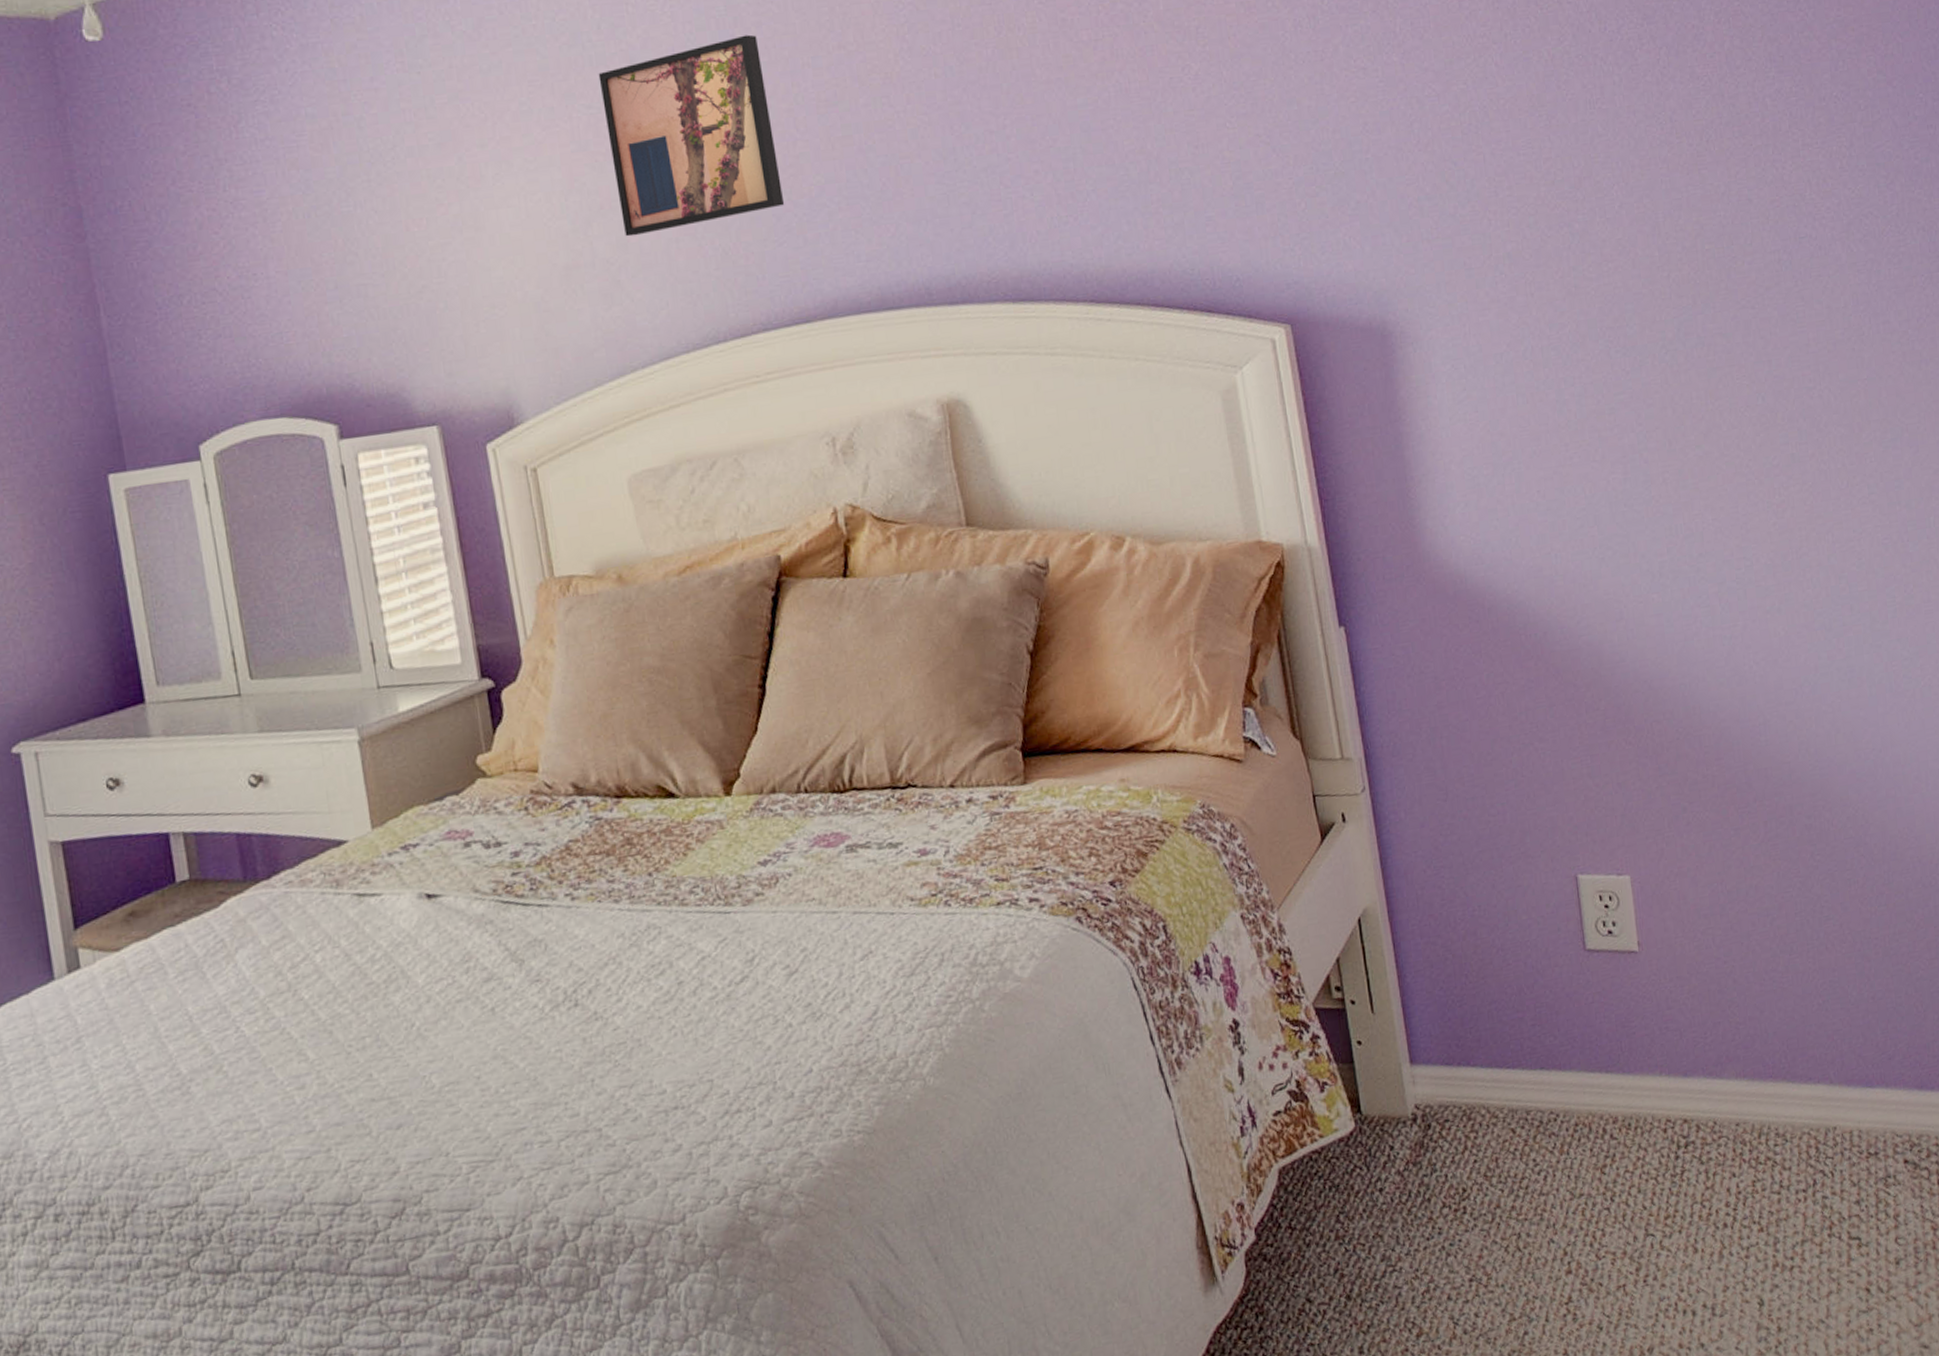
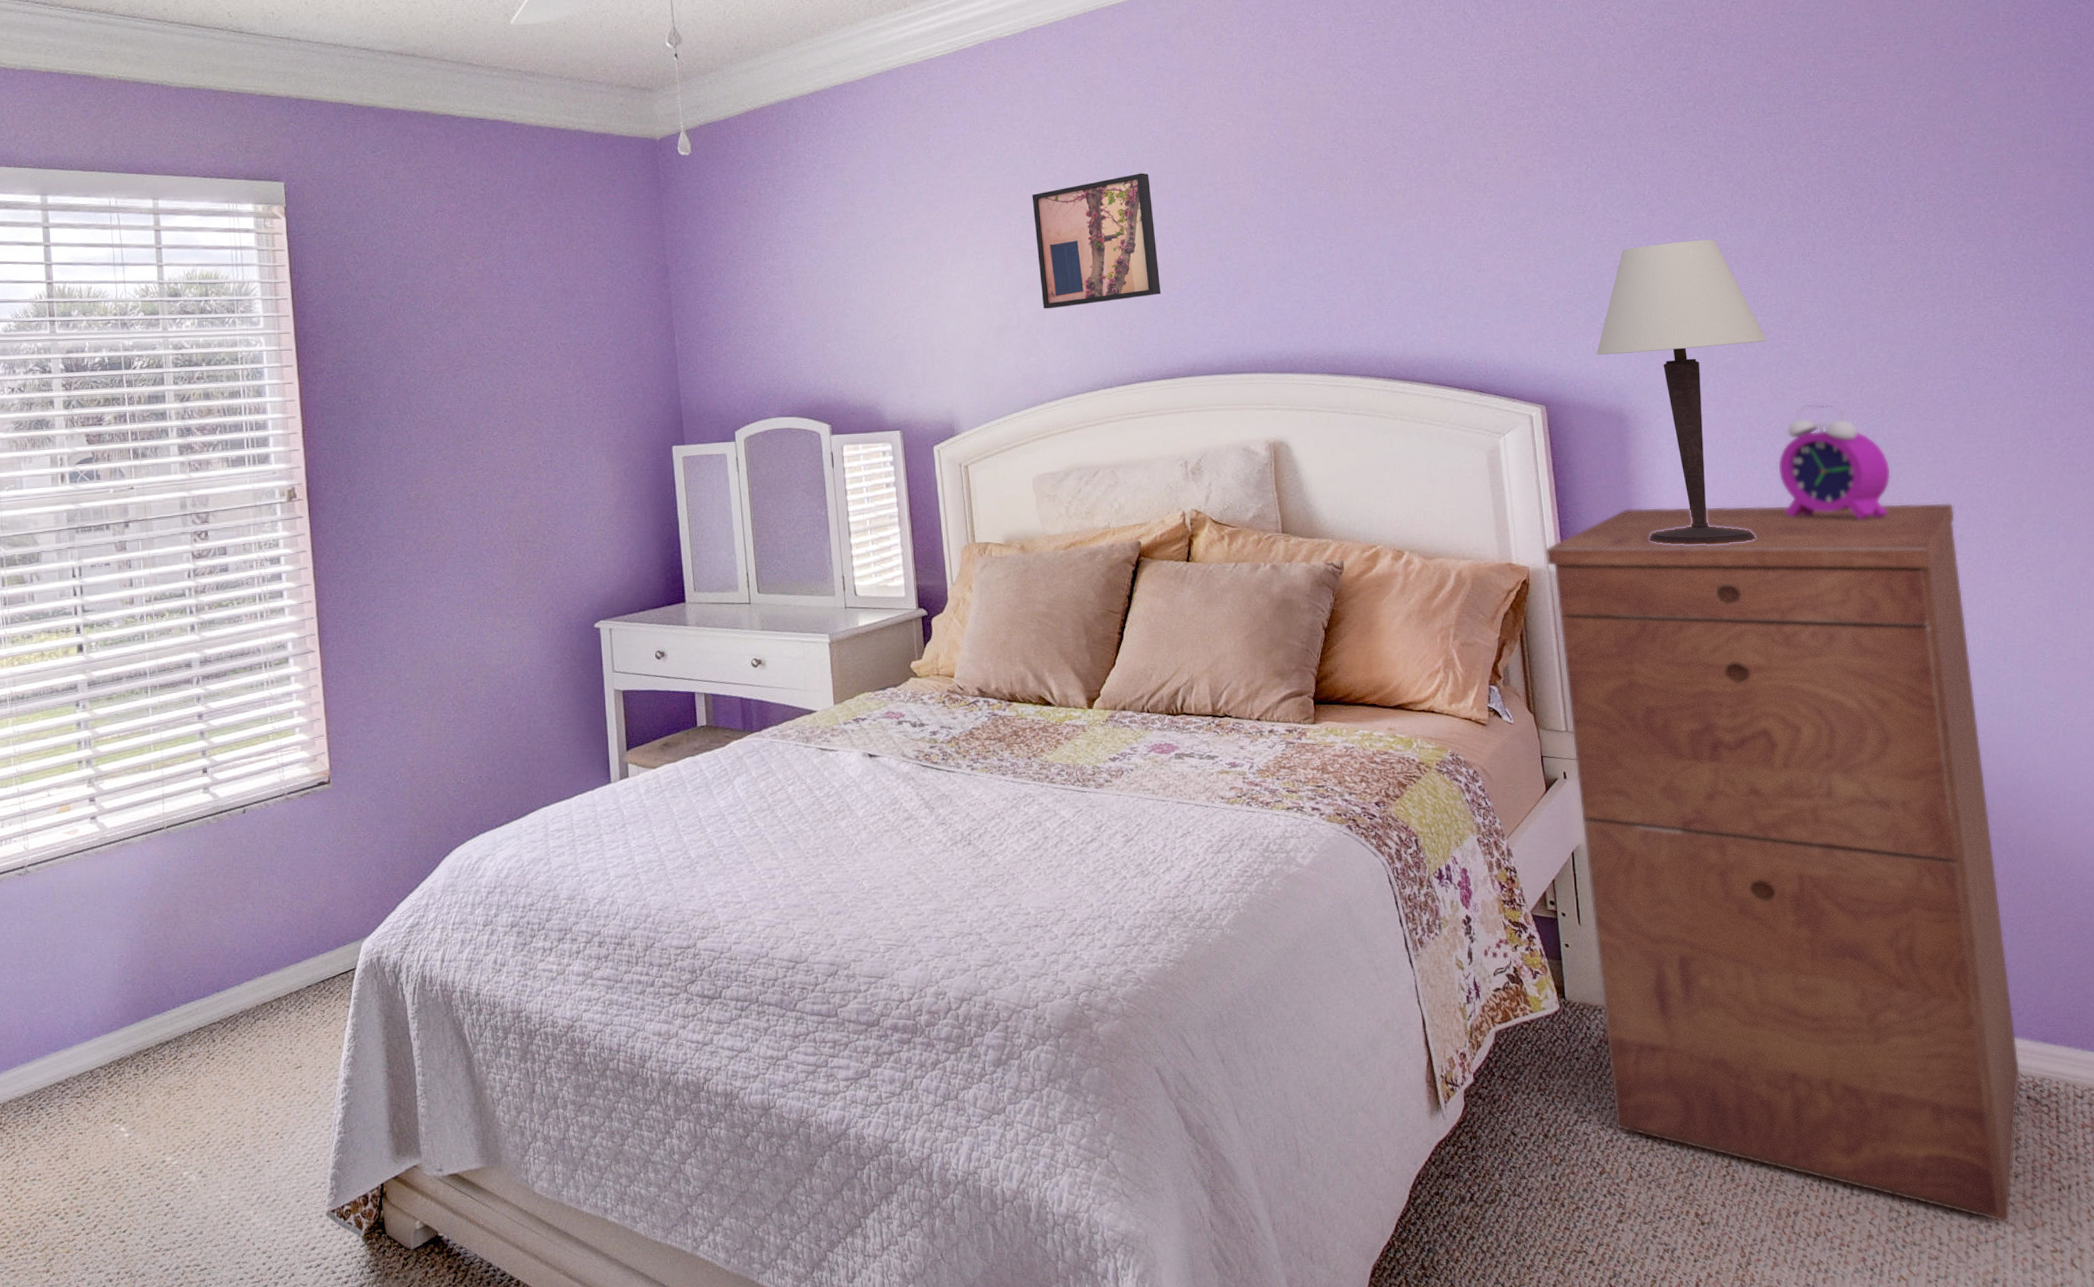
filing cabinet: none [1302,413,1895,1324] -> present [1545,502,2021,1224]
table lamp: none [1349,87,1556,498] -> present [1597,239,1767,545]
alarm clock: none [1575,297,1709,448] -> present [1778,405,1891,519]

